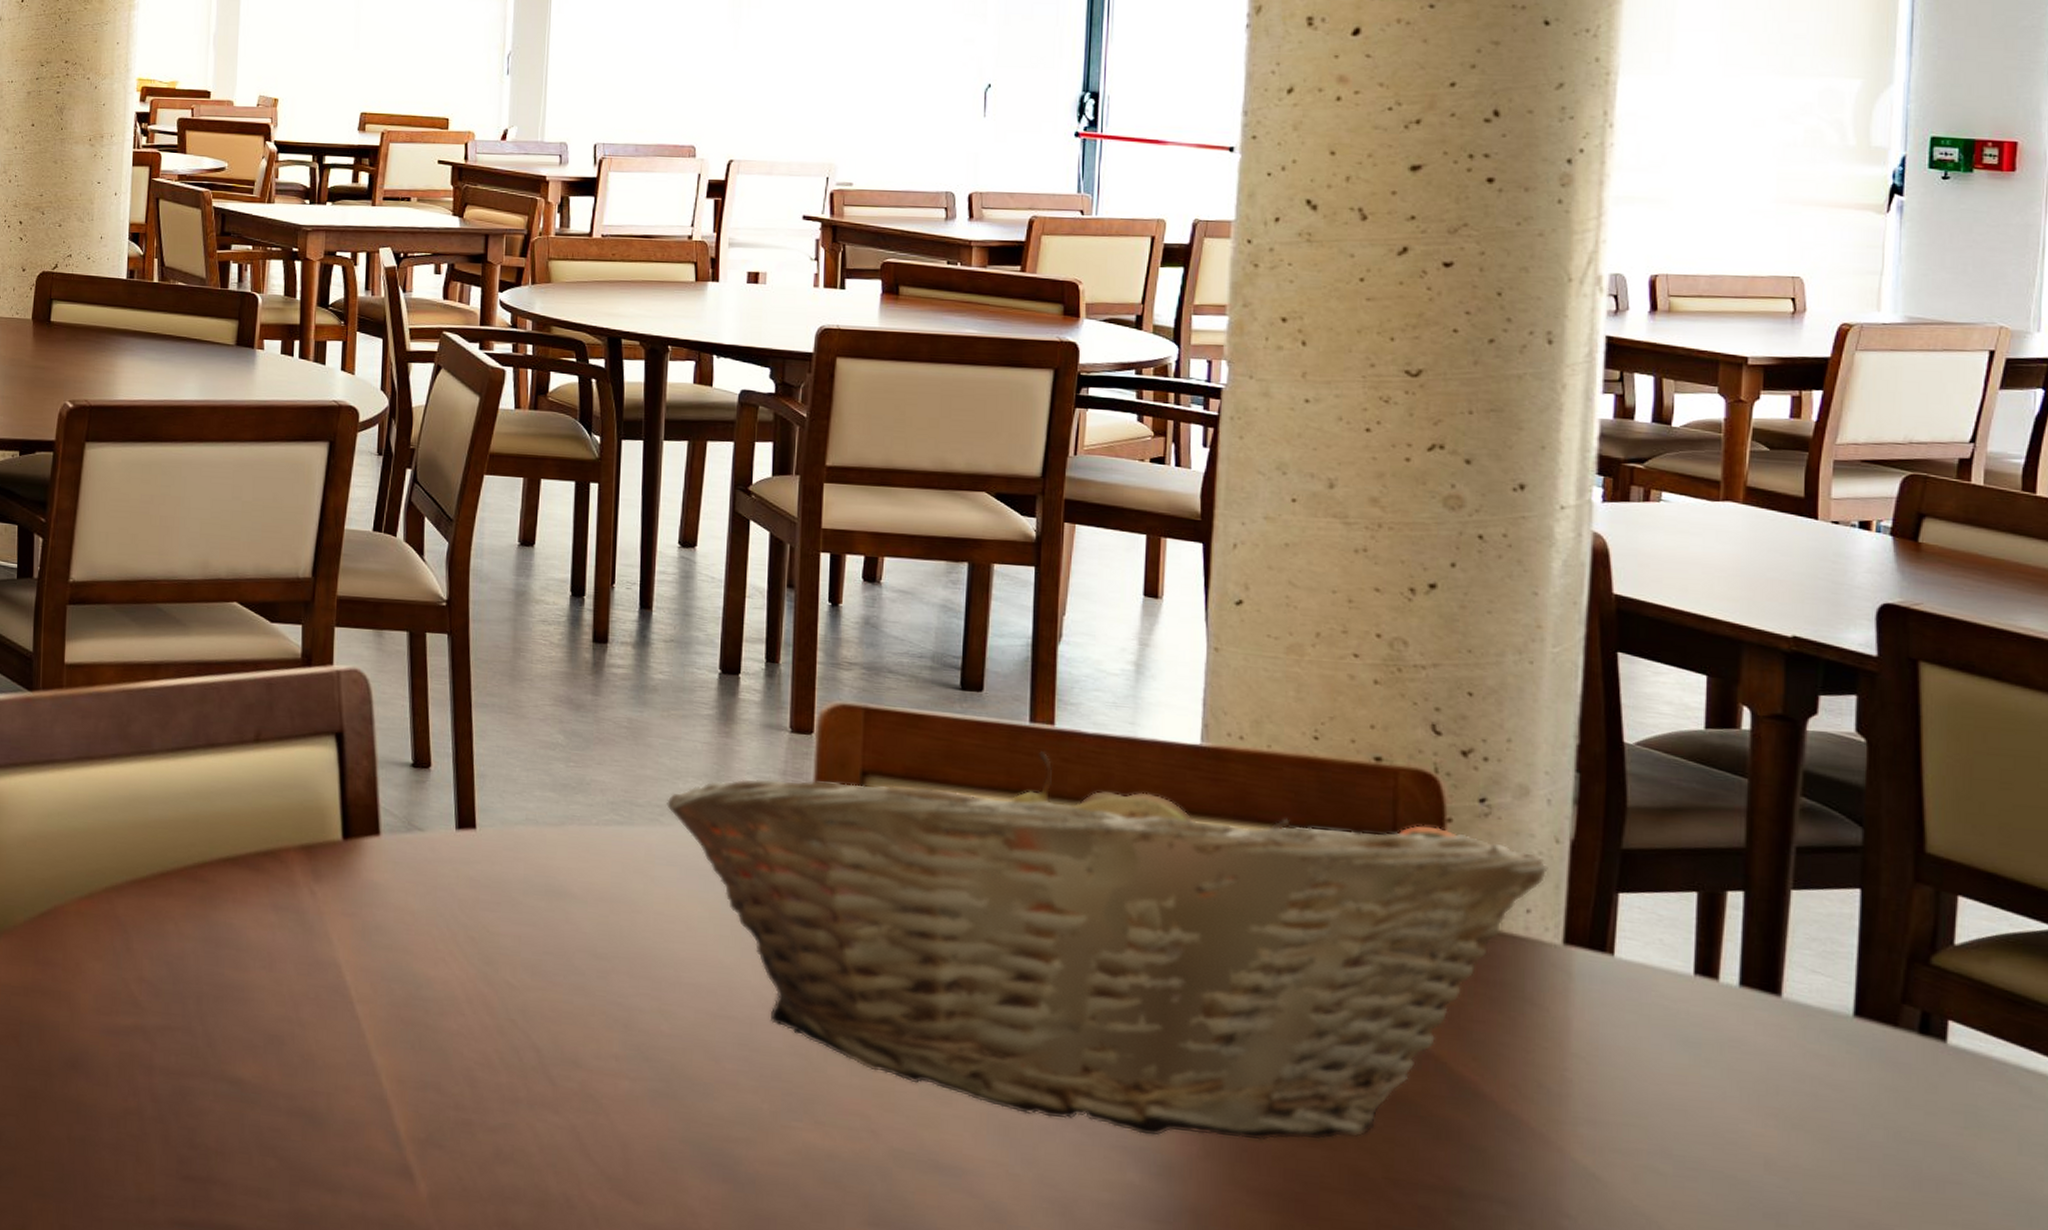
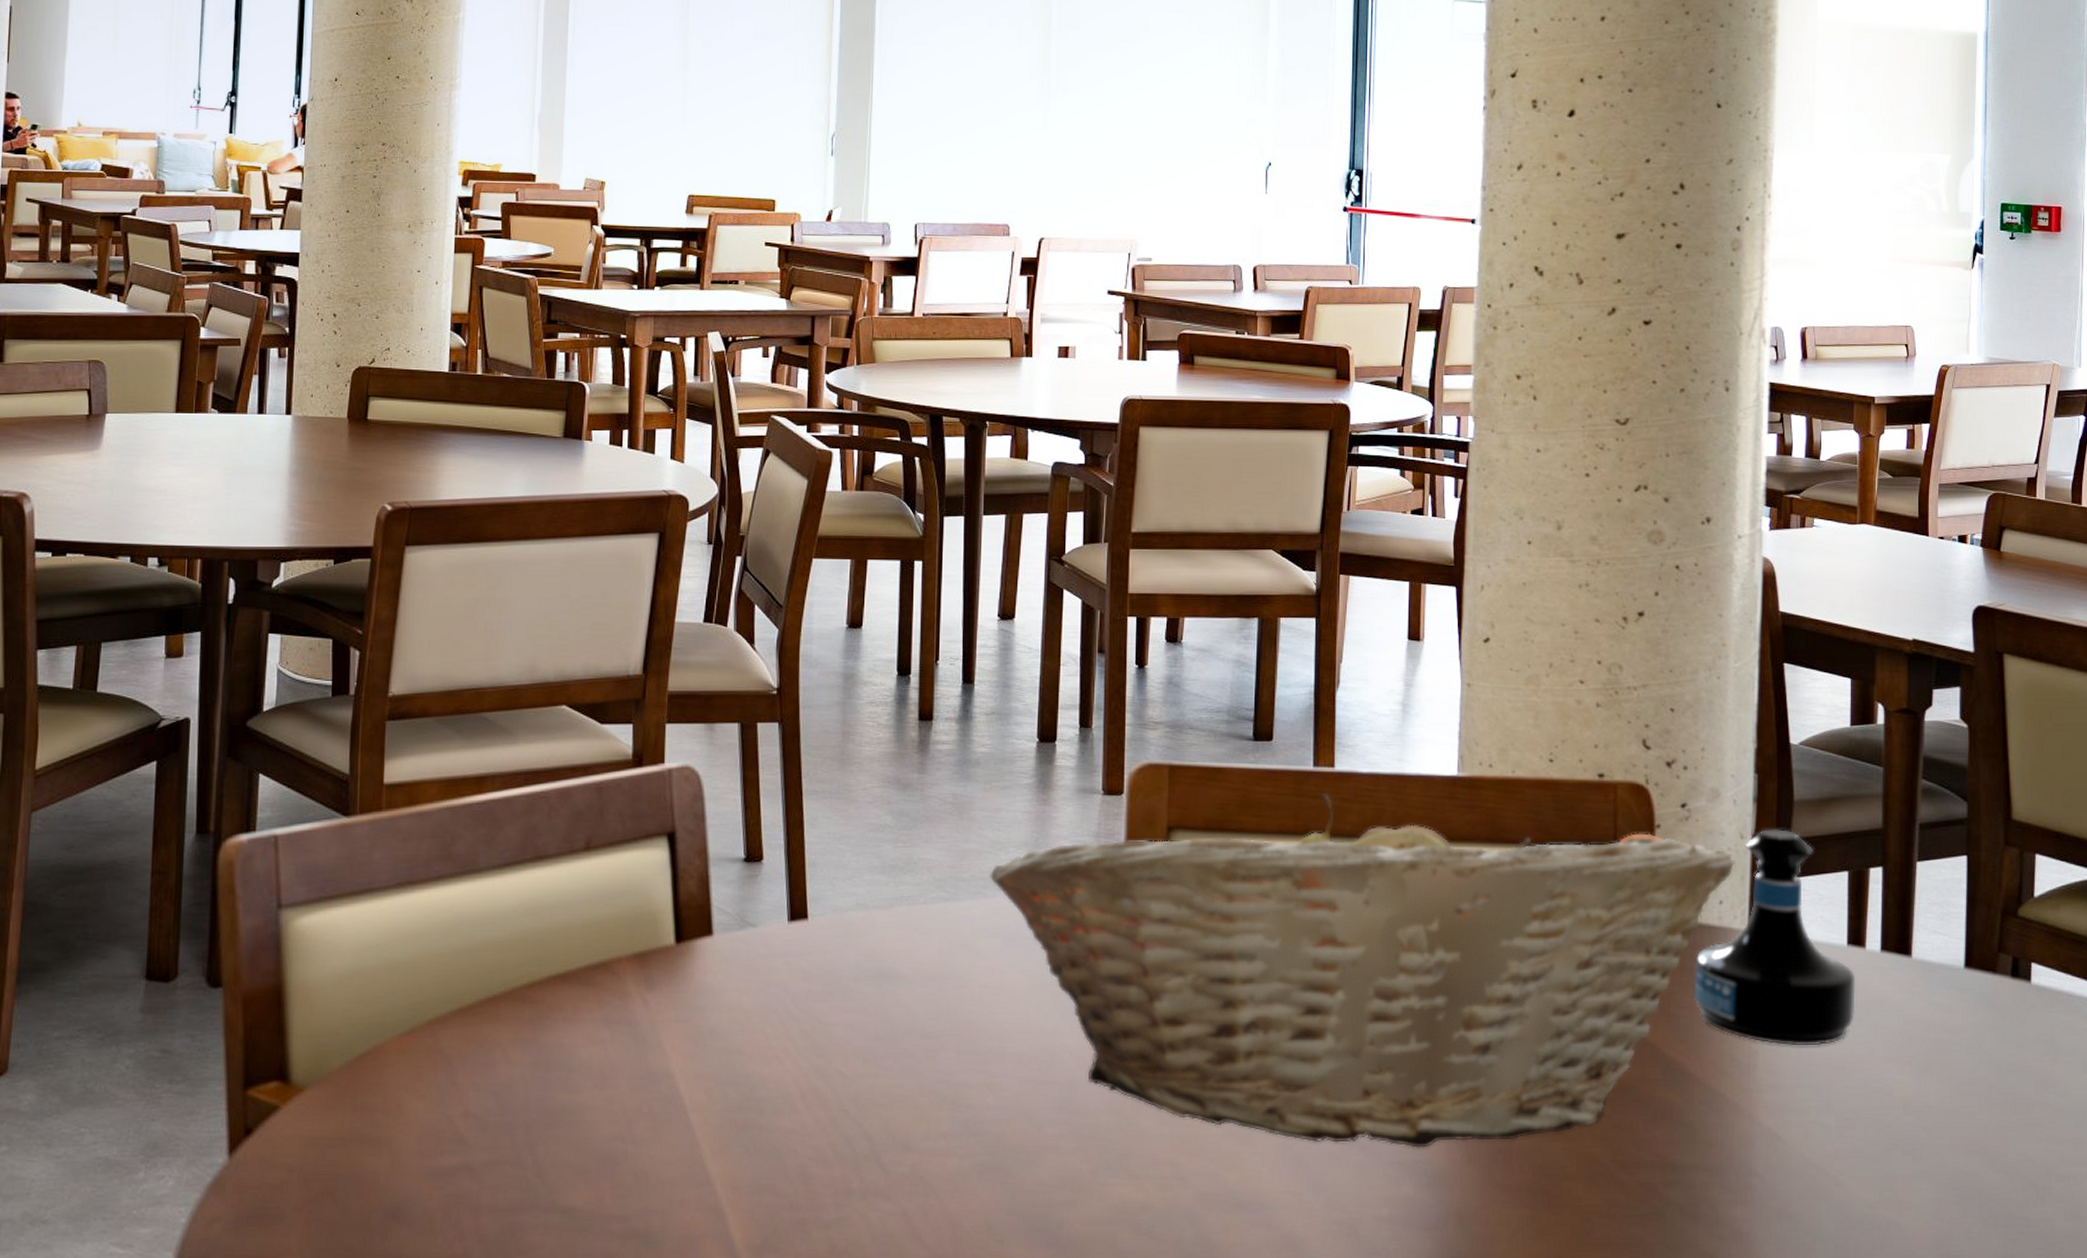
tequila bottle: none [1491,835,1704,1083] -> present [1694,829,1855,1046]

